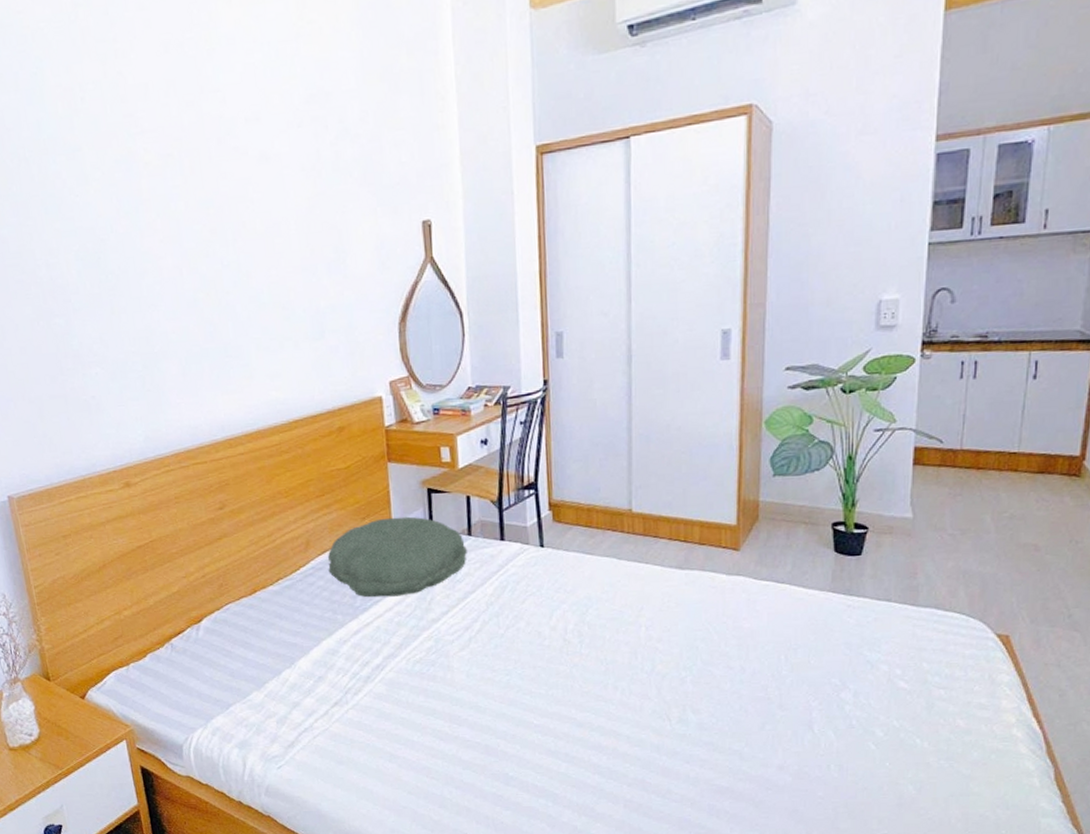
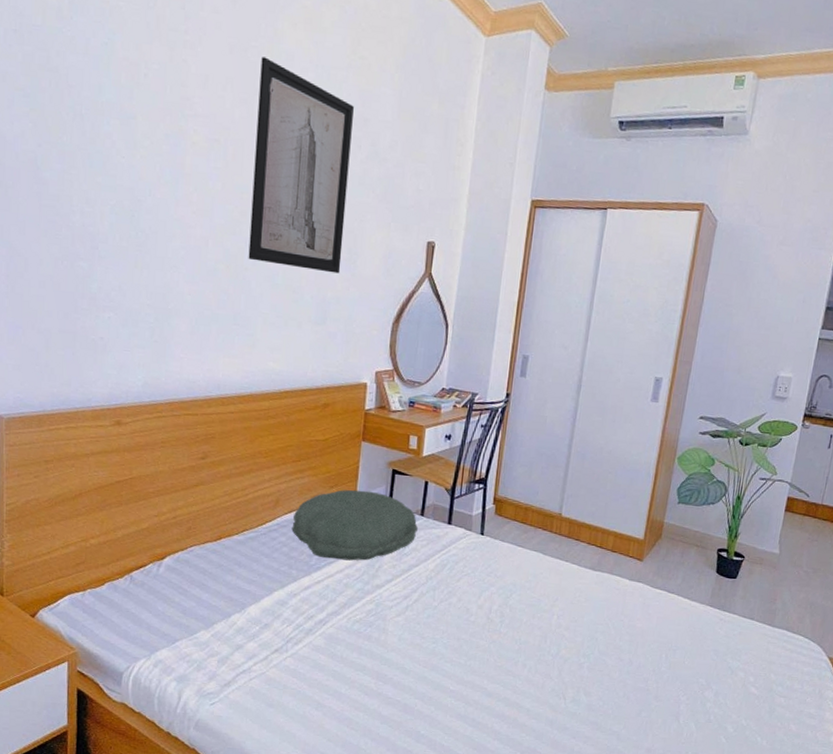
wall art: none [200,47,330,282] -> present [248,56,354,274]

